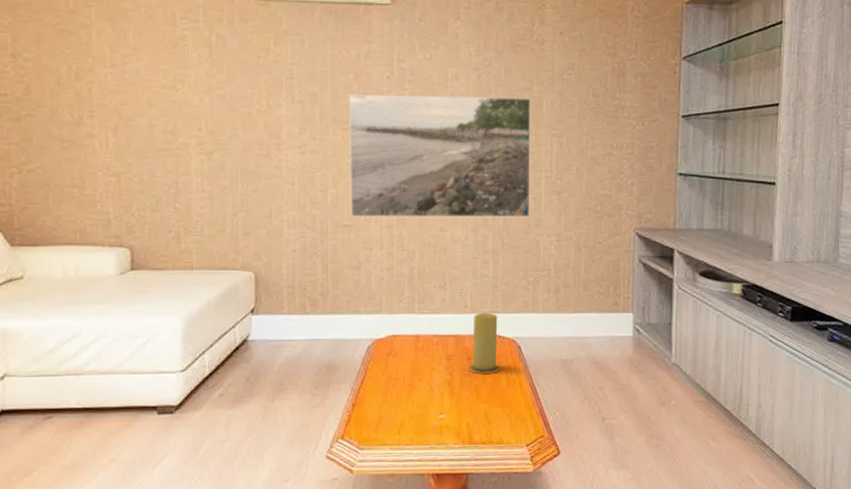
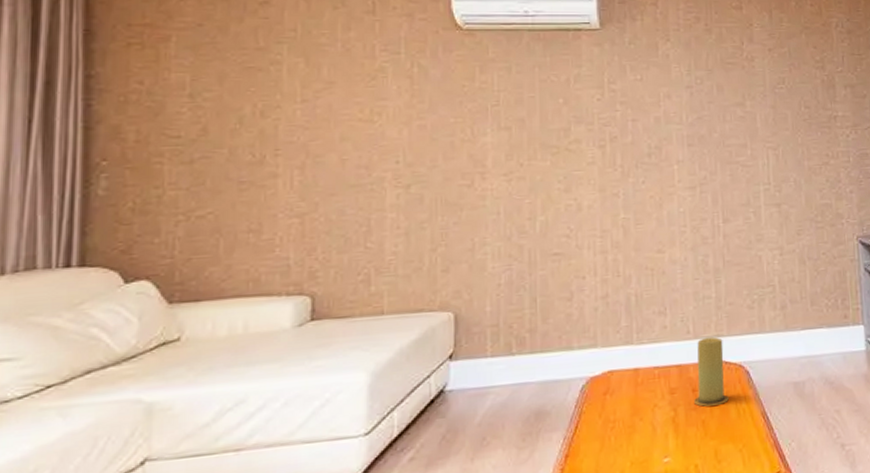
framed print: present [349,95,531,218] -> none [558,113,751,244]

